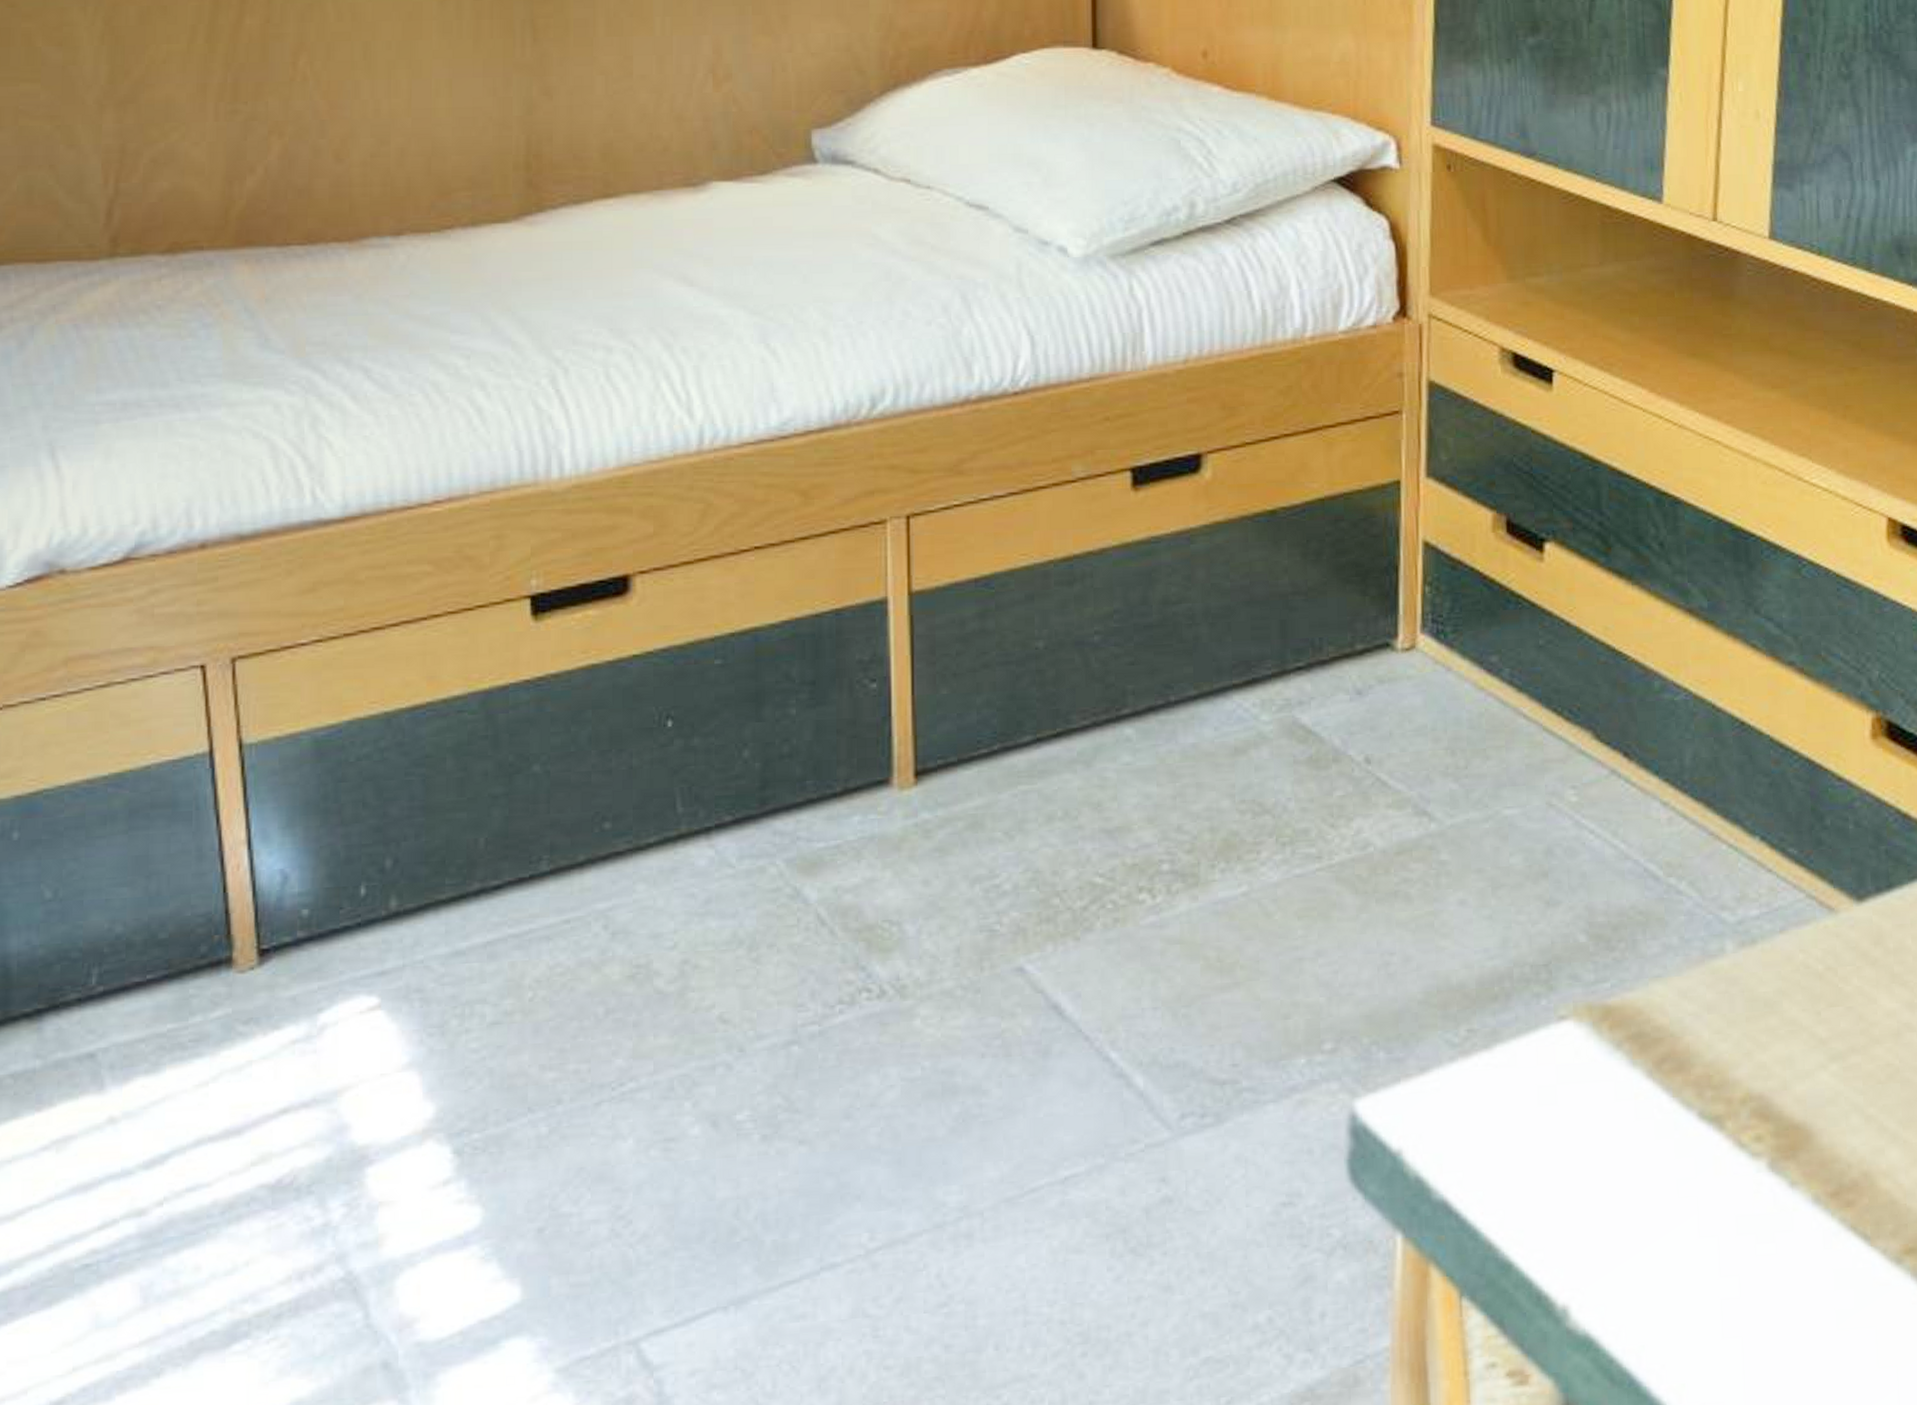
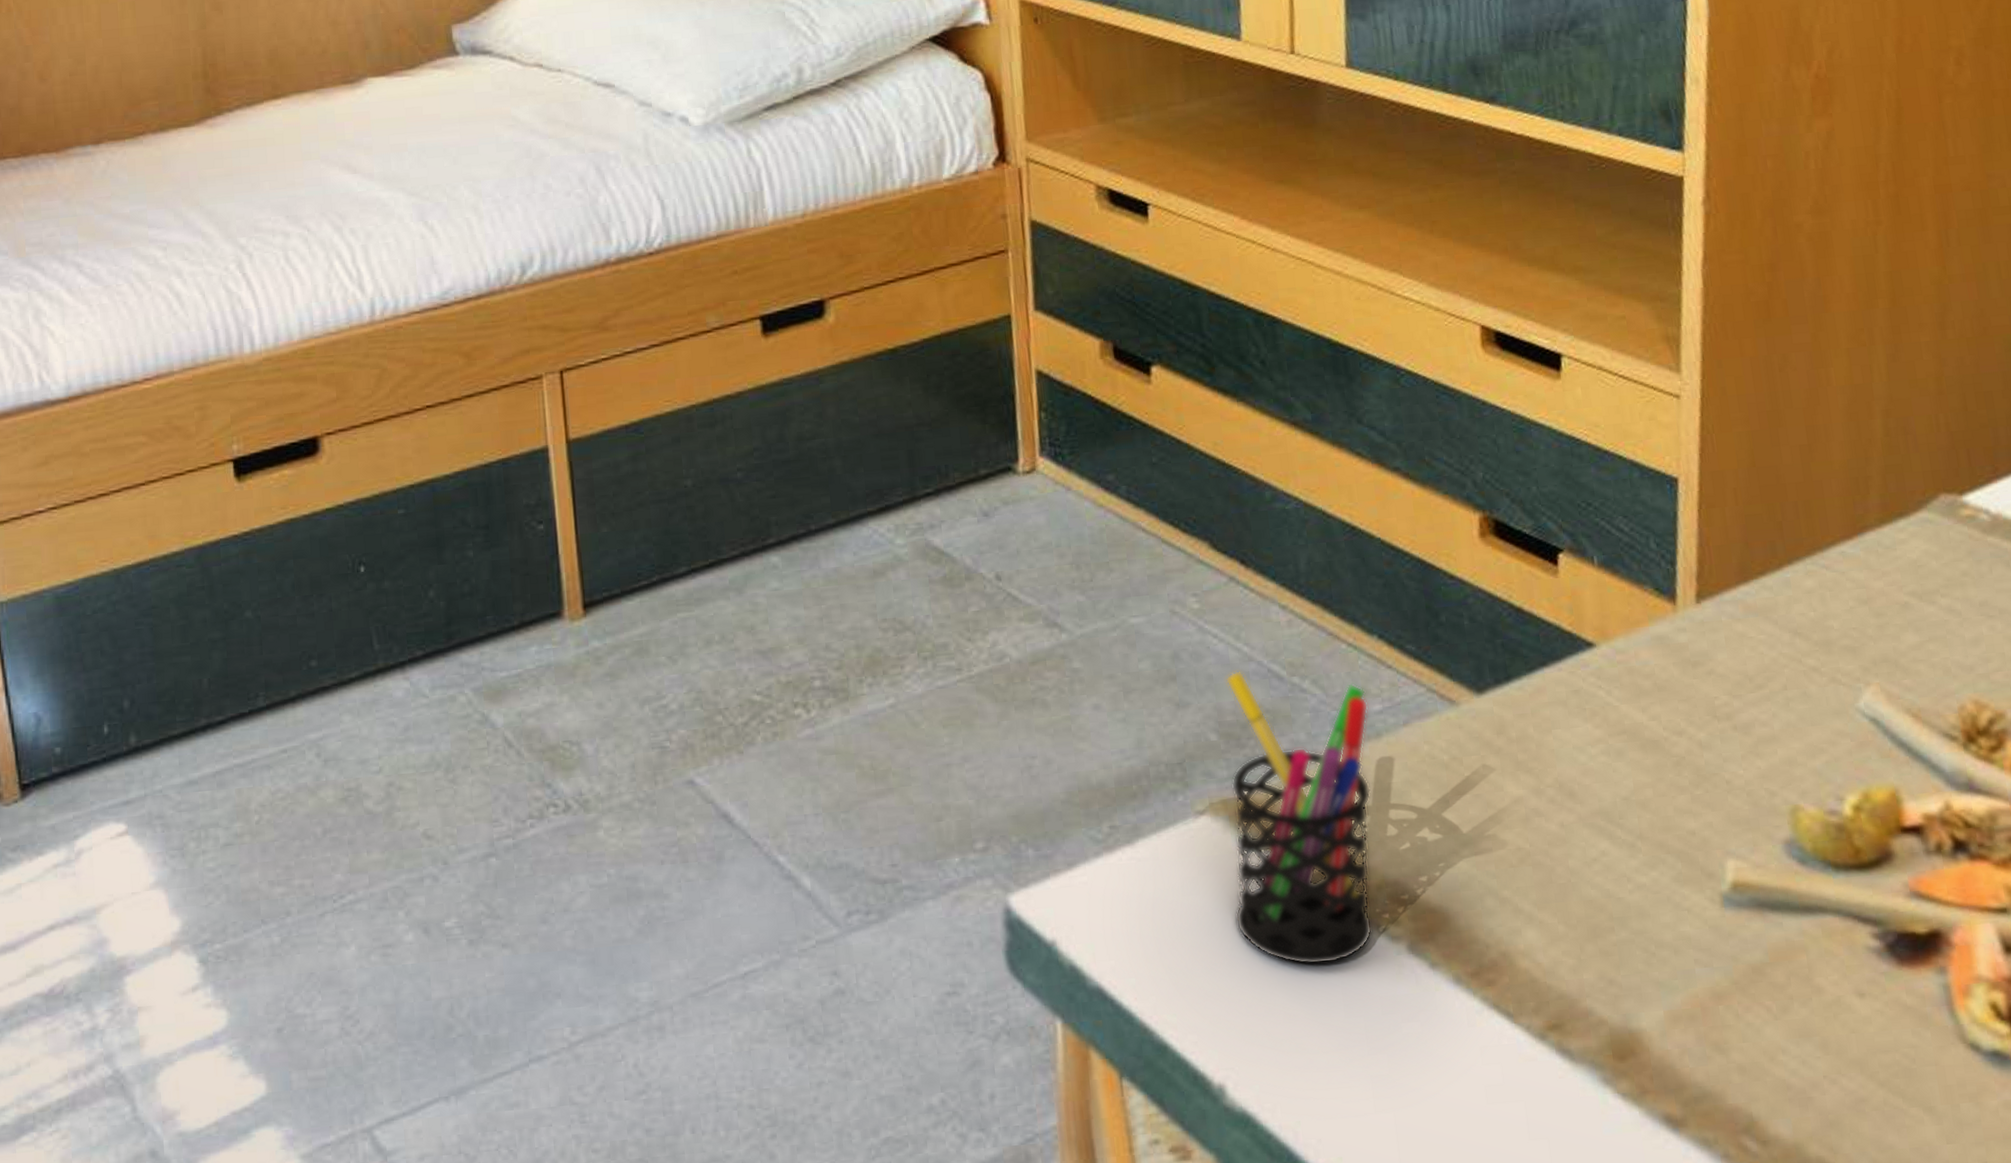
pen holder: none [1592,869,1745,1182] -> present [1225,671,1373,966]

